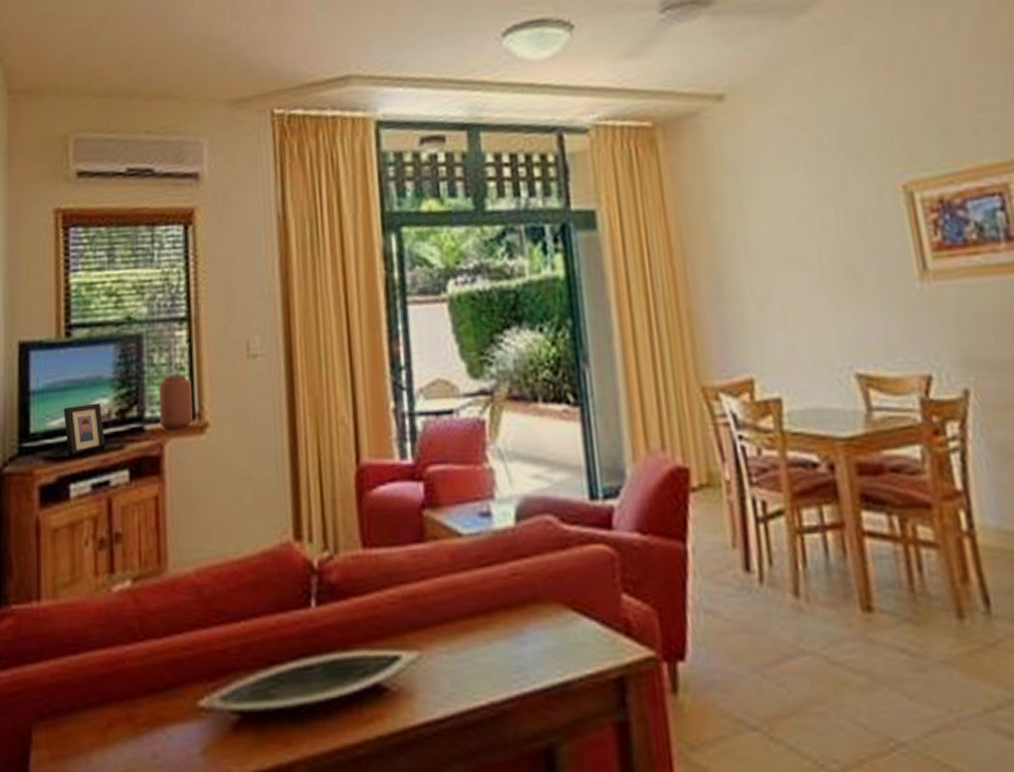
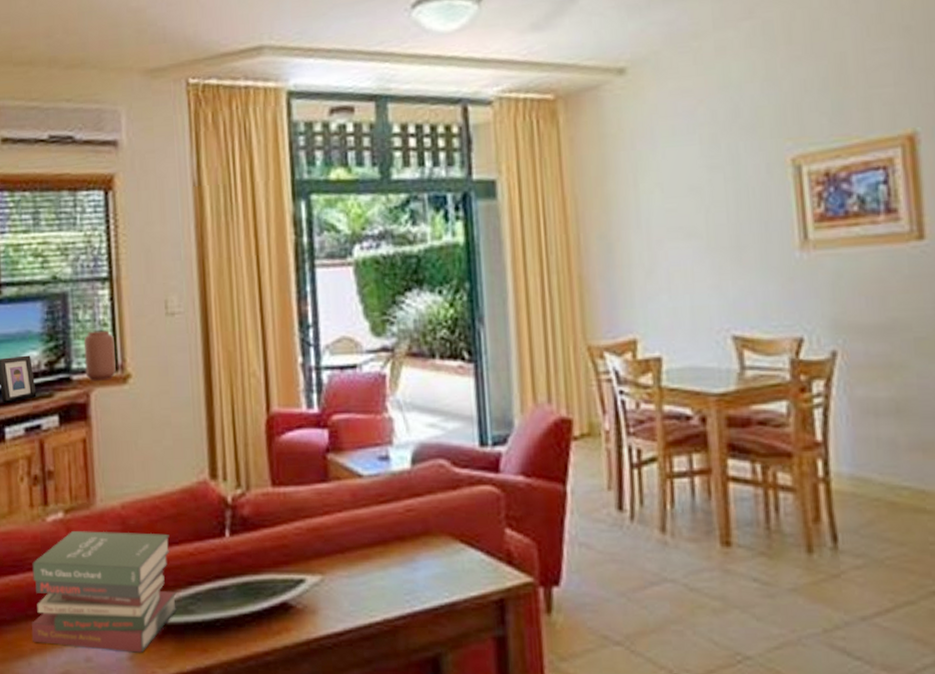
books: none [92,602,256,747] -> present [32,531,177,653]

